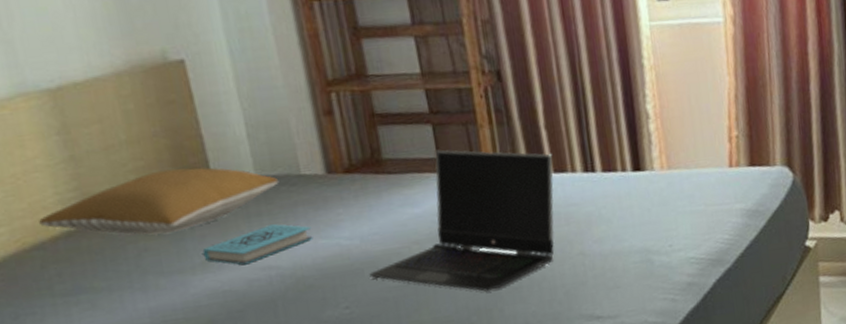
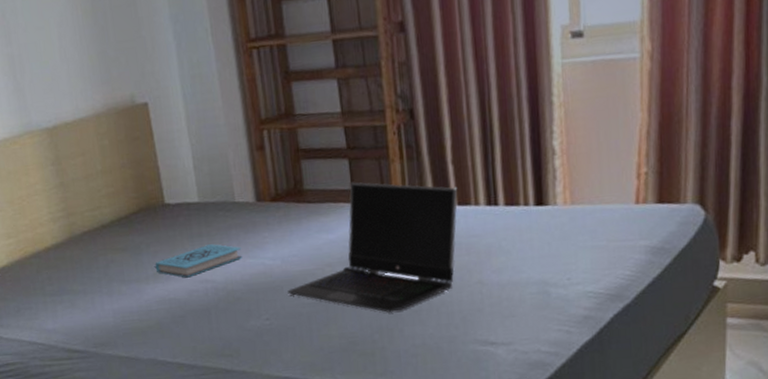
pillow: present [39,167,279,235] -> none [37,194,217,249]

